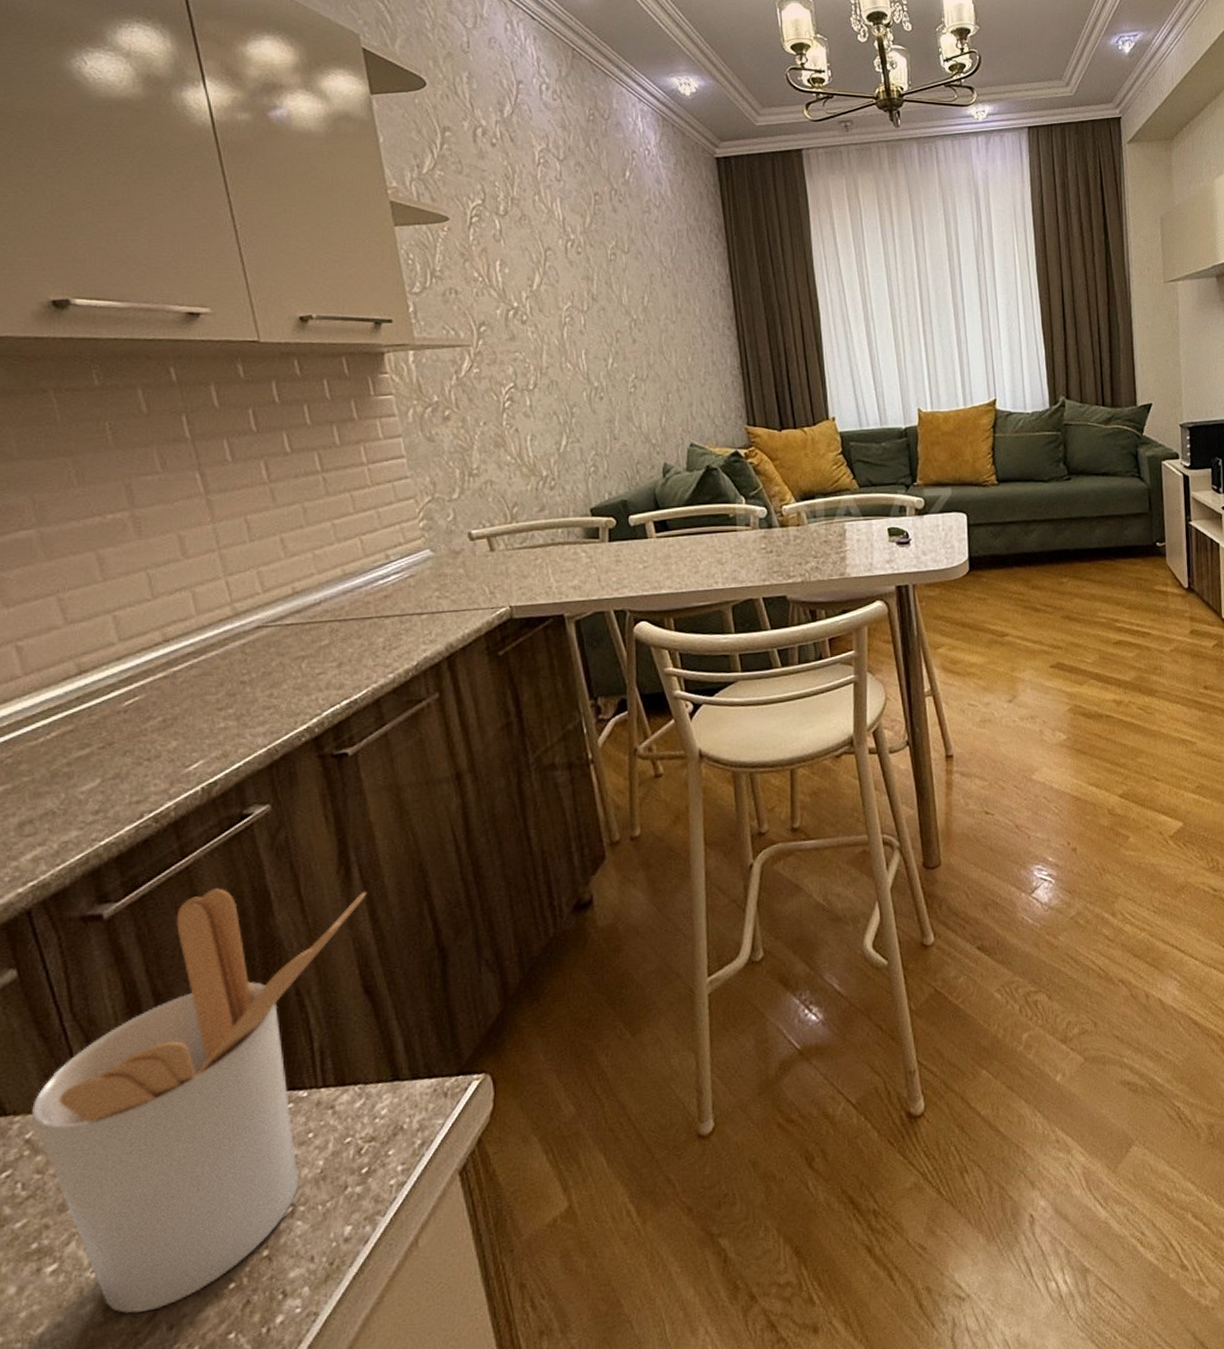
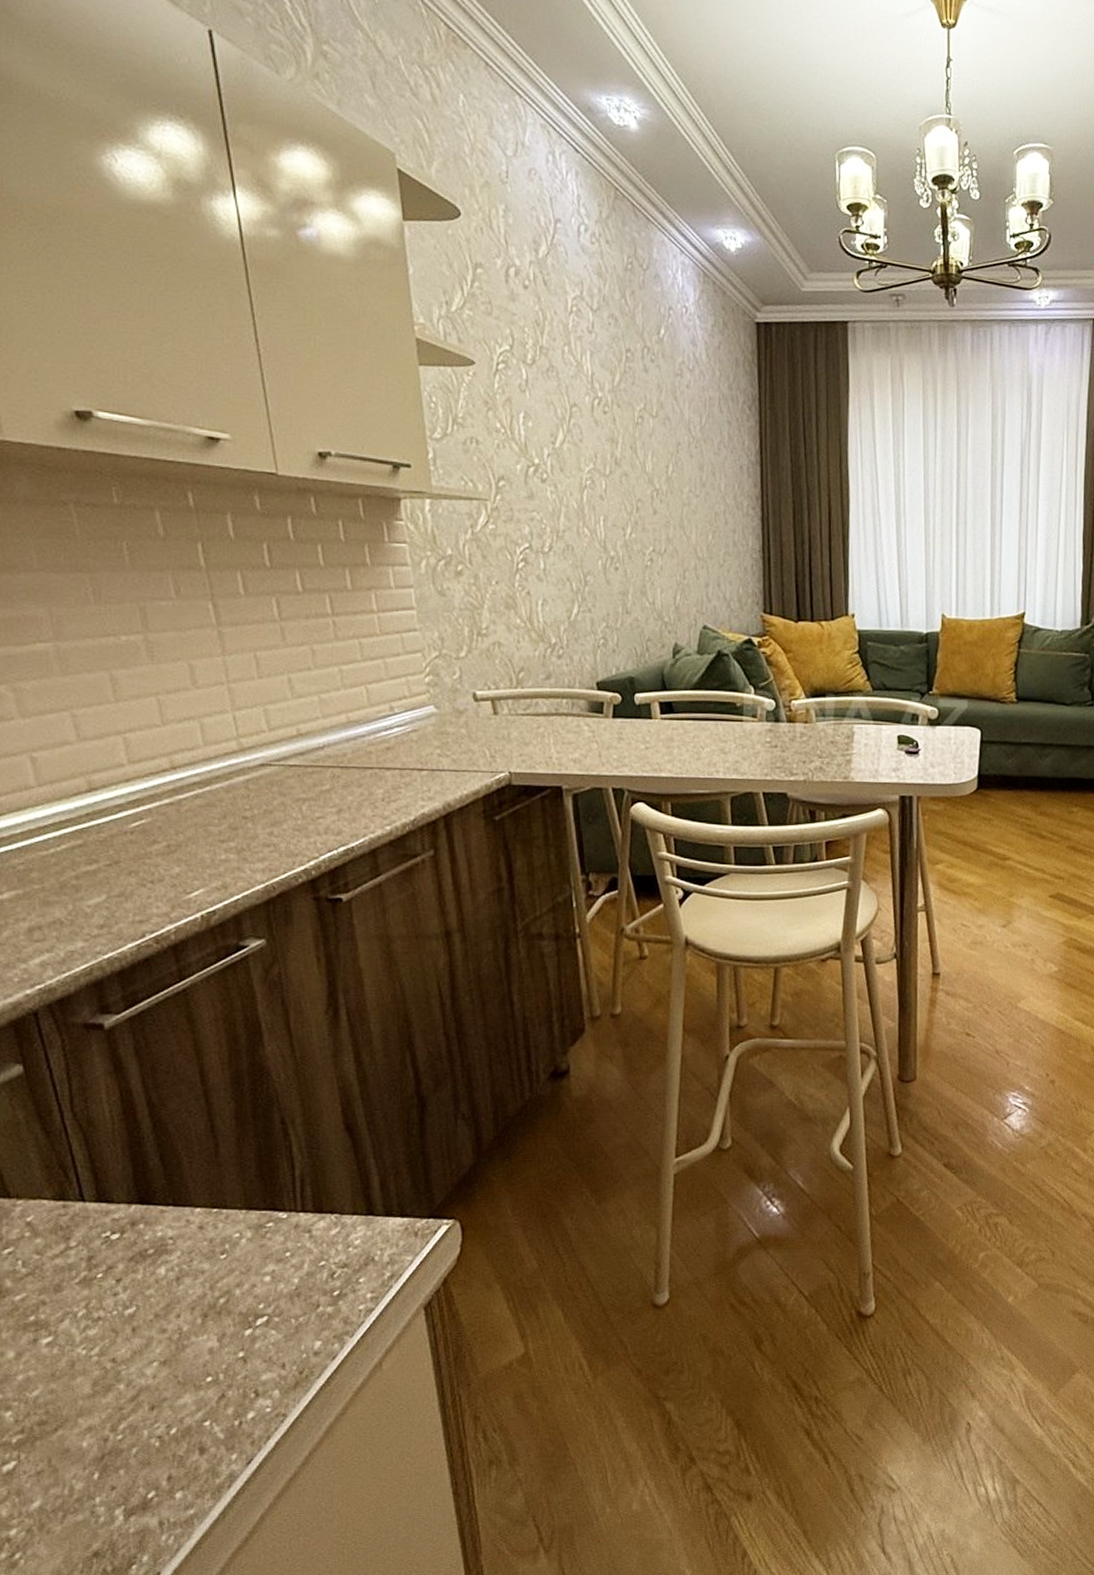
utensil holder: present [31,888,367,1313] -> none [32,1013,353,1391]

